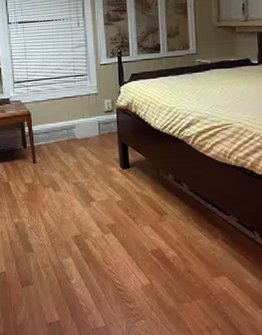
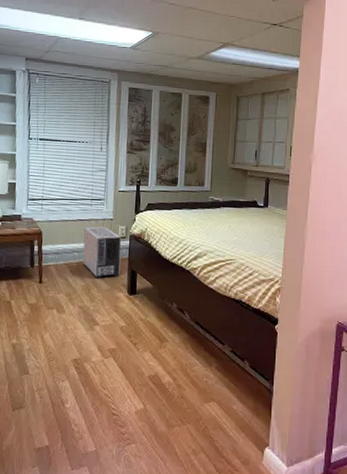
air purifier: none [69,102,111,155] -> present [82,226,122,279]

